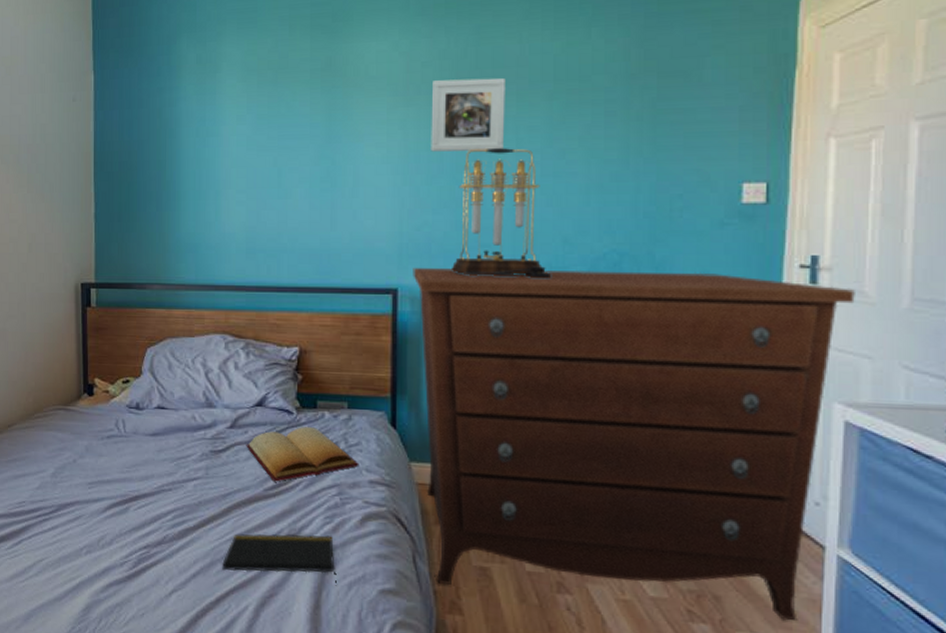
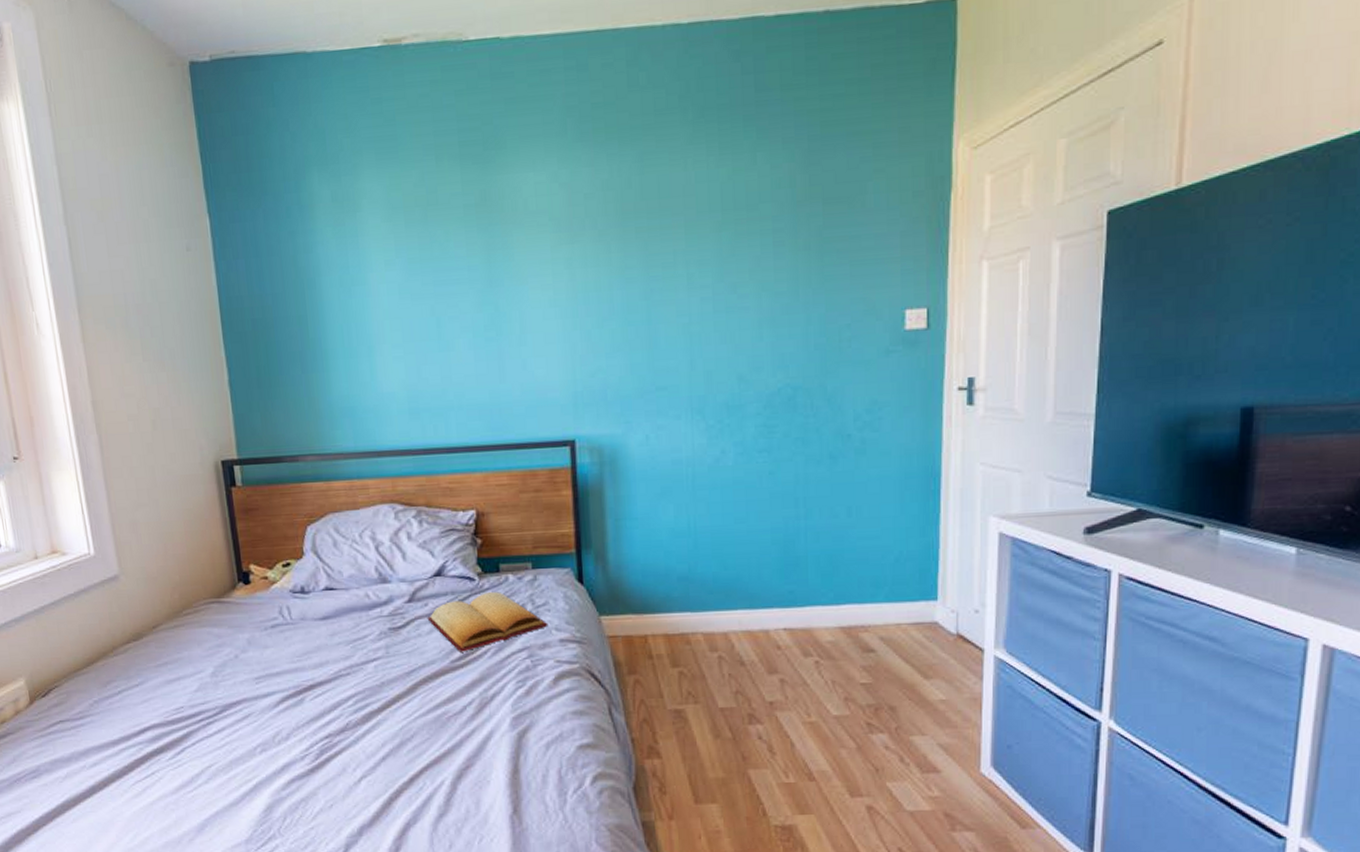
notepad: present [222,533,337,586] -> none [412,699,534,749]
dresser: present [413,268,855,622] -> none [589,401,1007,732]
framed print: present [431,77,505,152] -> none [597,209,675,292]
table lamp: present [452,147,552,278] -> none [629,283,730,421]

